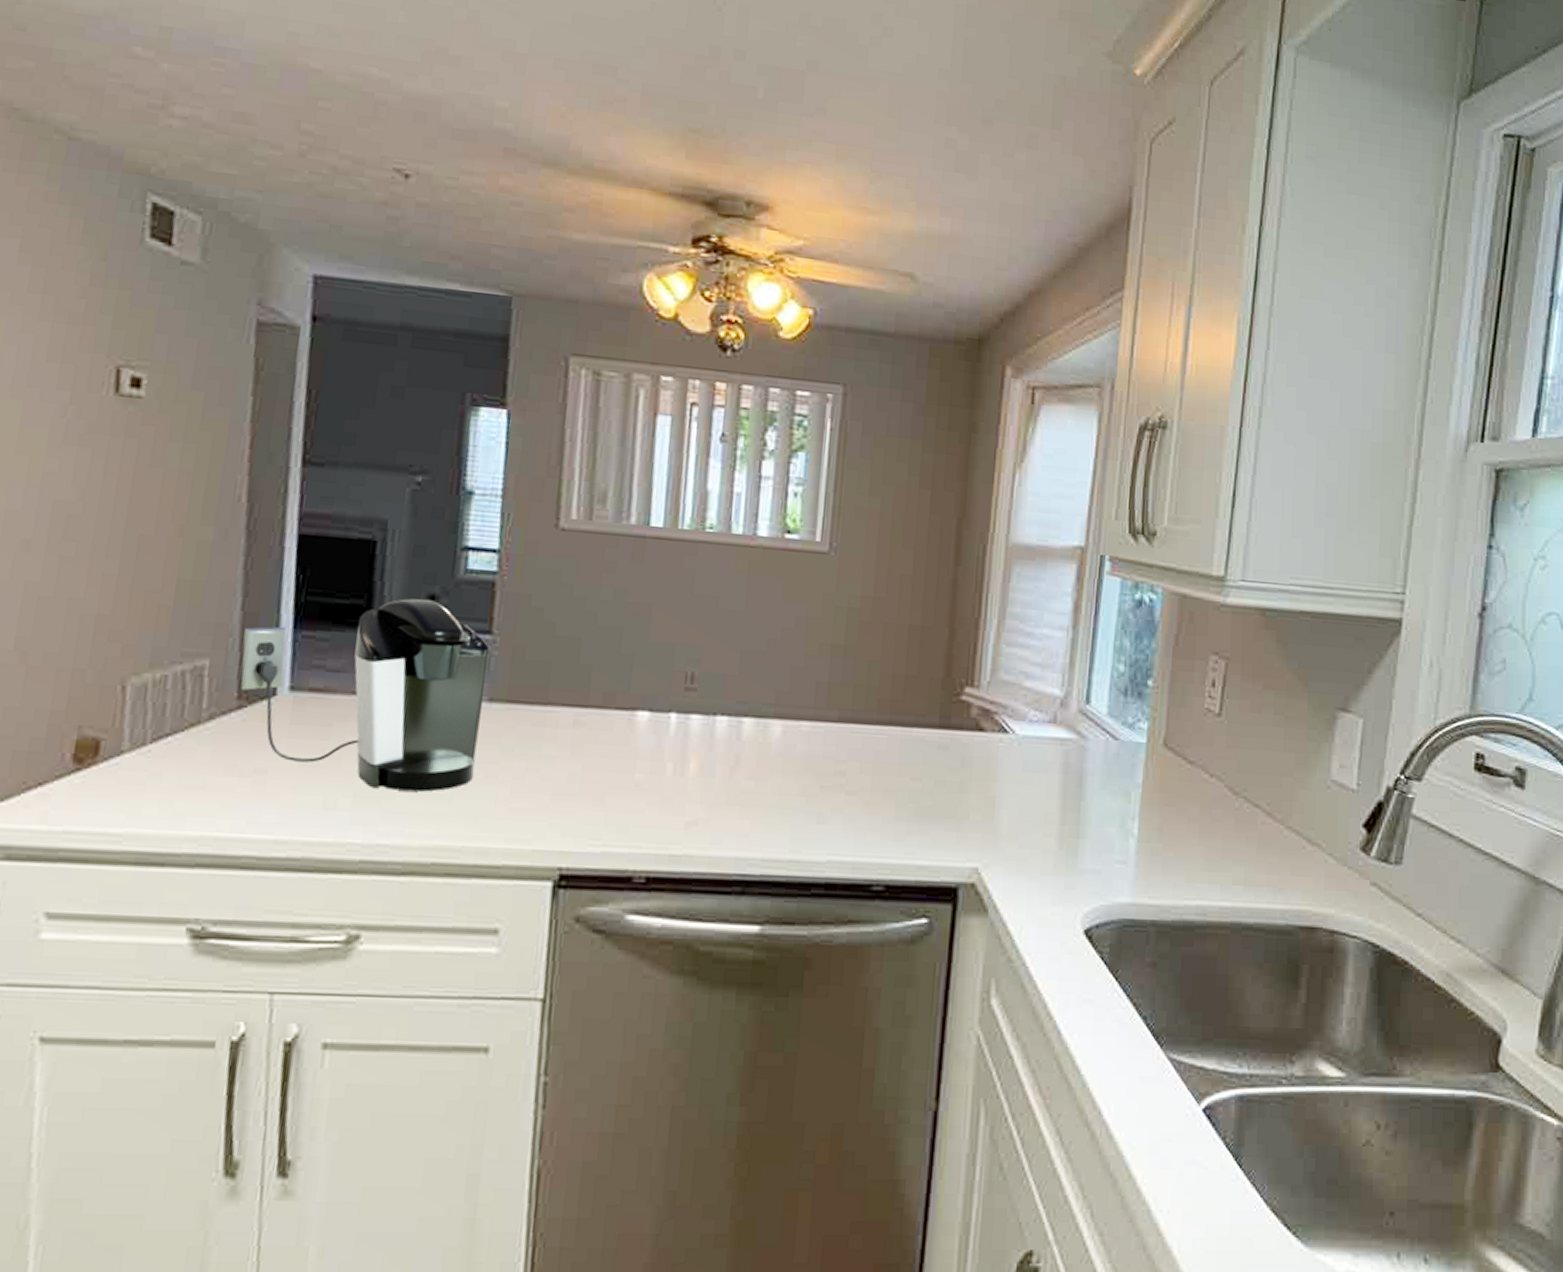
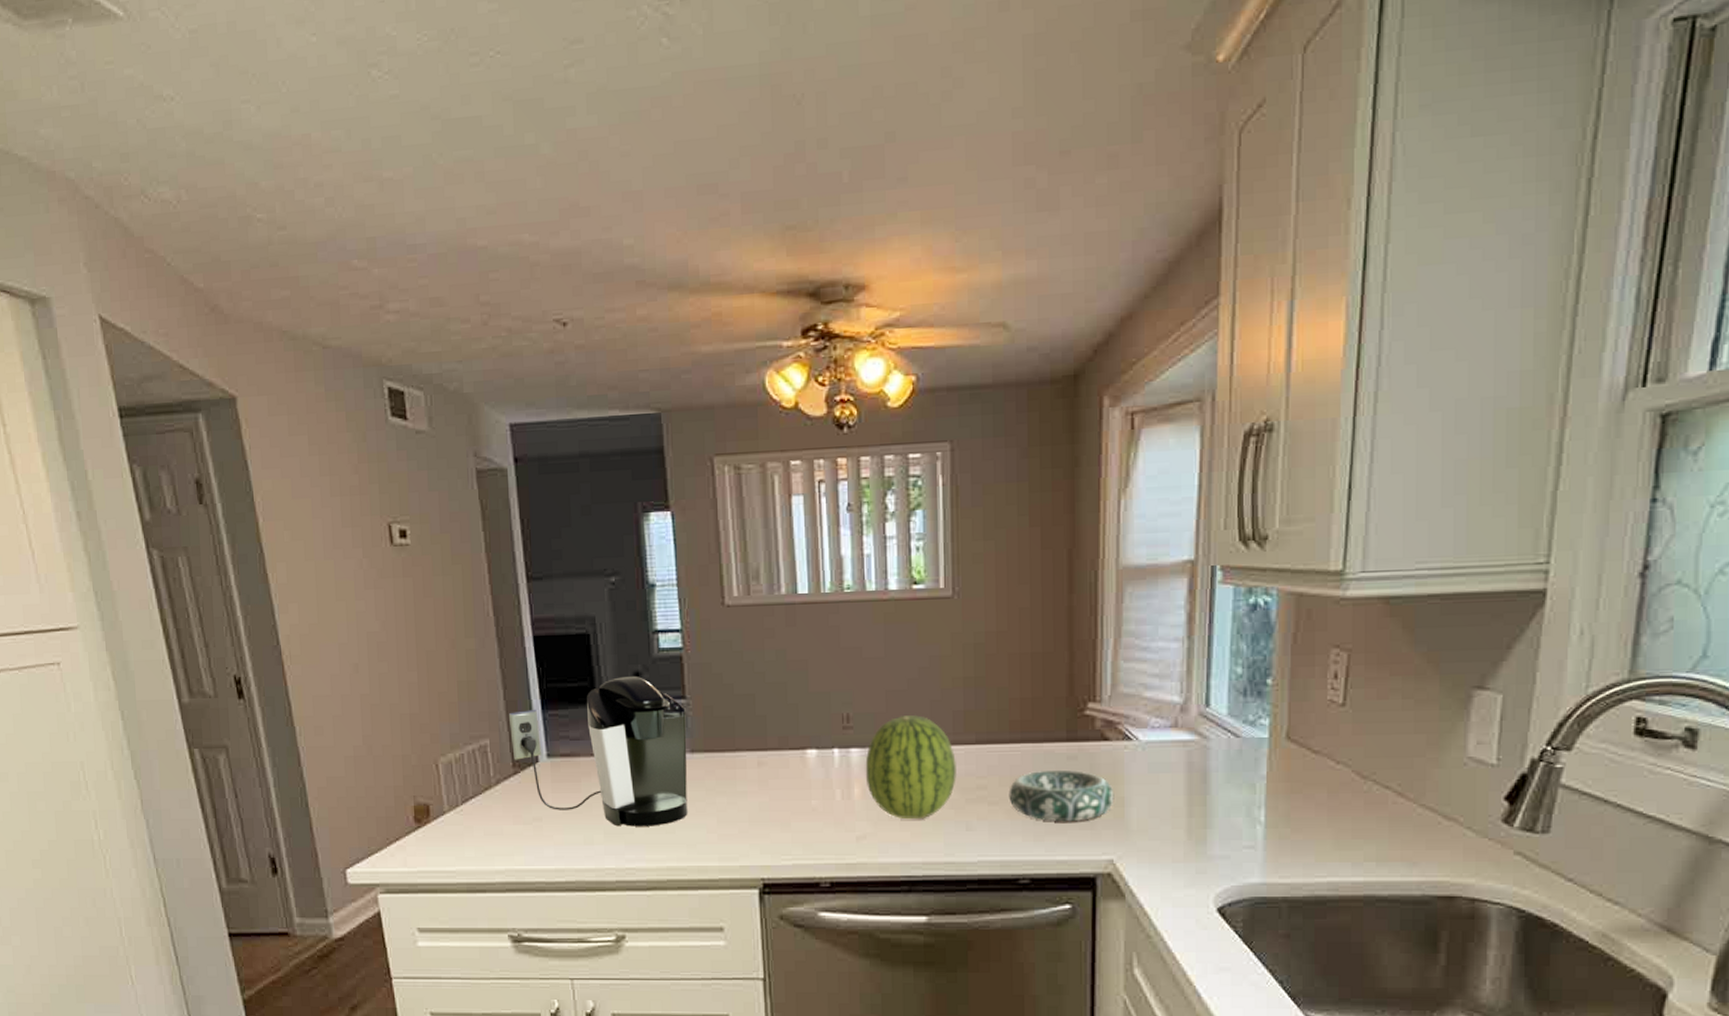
fruit: none [705,681,814,805] -> present [865,715,956,818]
decorative bowl: none [869,759,985,822] -> present [1009,770,1114,822]

